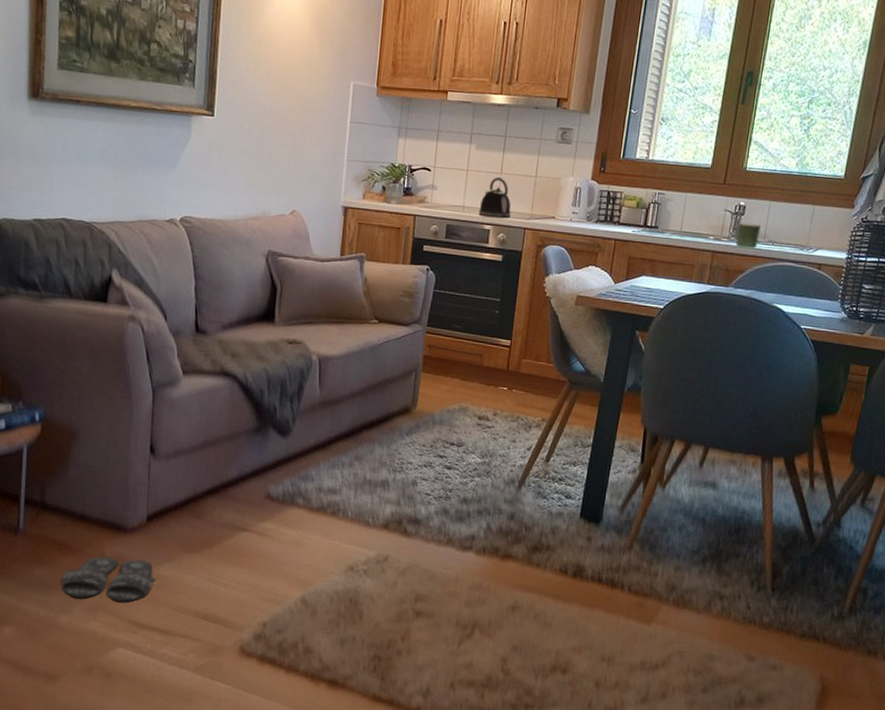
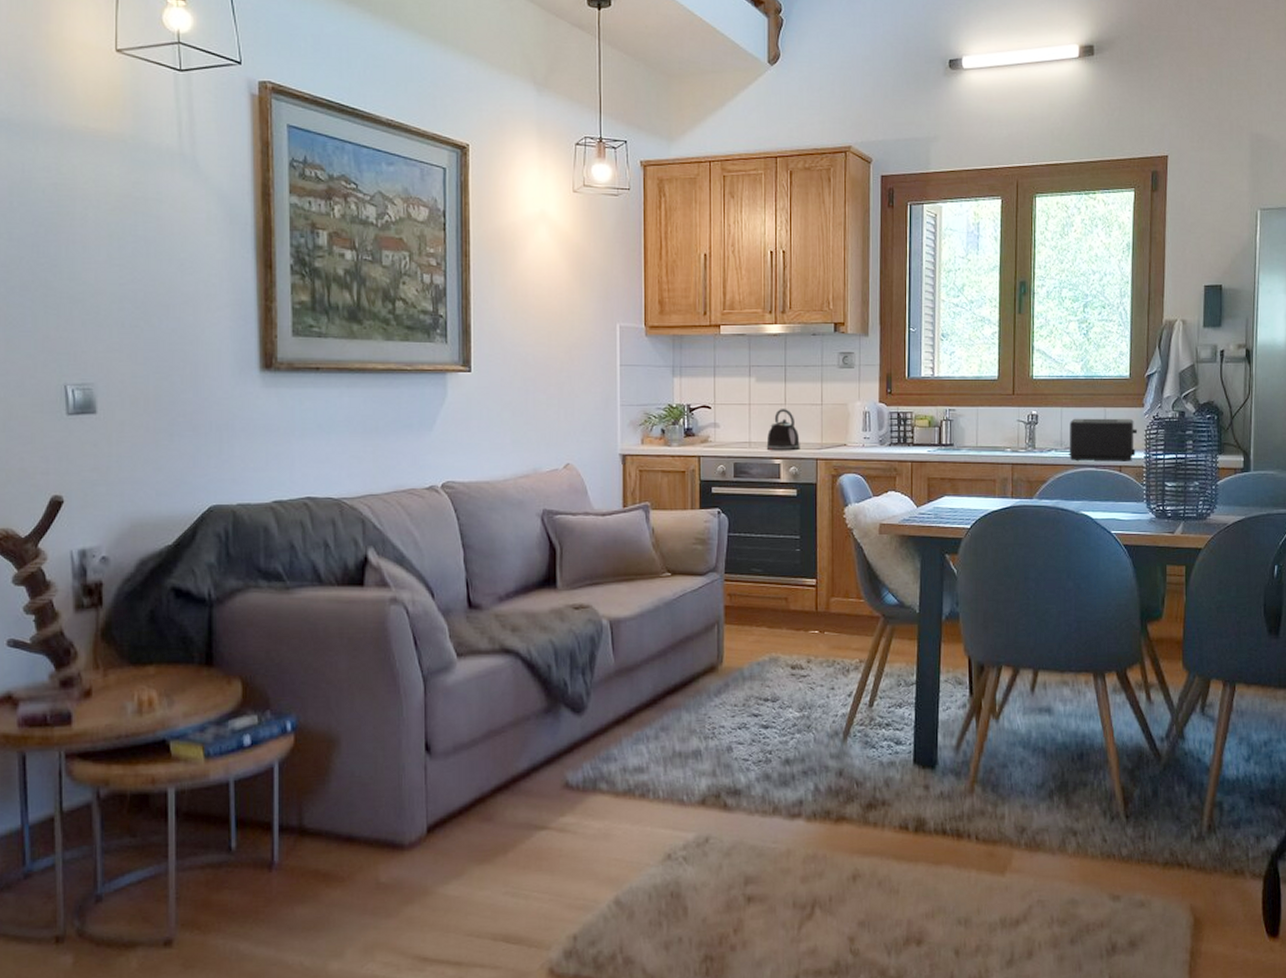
slippers: present [61,556,157,603] -> none [328,880,444,939]
mug: present [735,222,761,249] -> none [1033,431,1056,458]
toaster: none [770,213,844,260] -> present [1069,418,1138,461]

